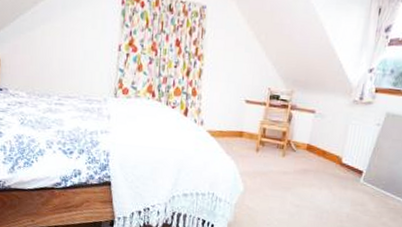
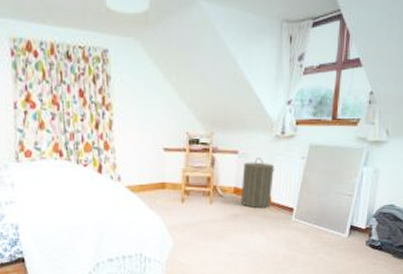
laundry hamper: none [312,119,349,168] -> present [240,158,275,209]

